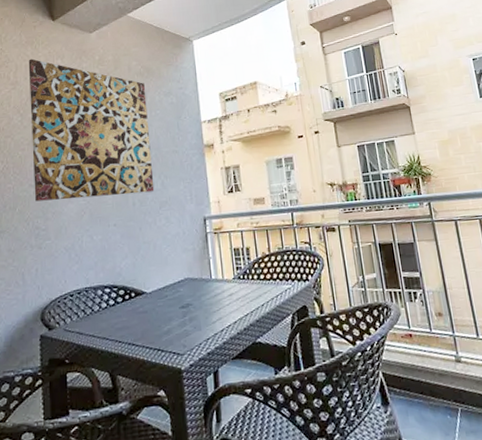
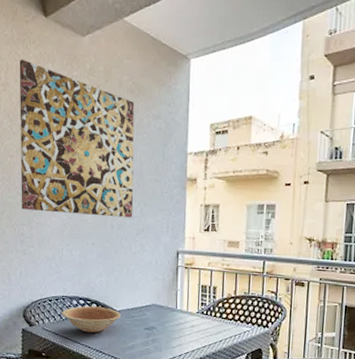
bowl: none [86,291,152,325] -> present [62,306,121,333]

